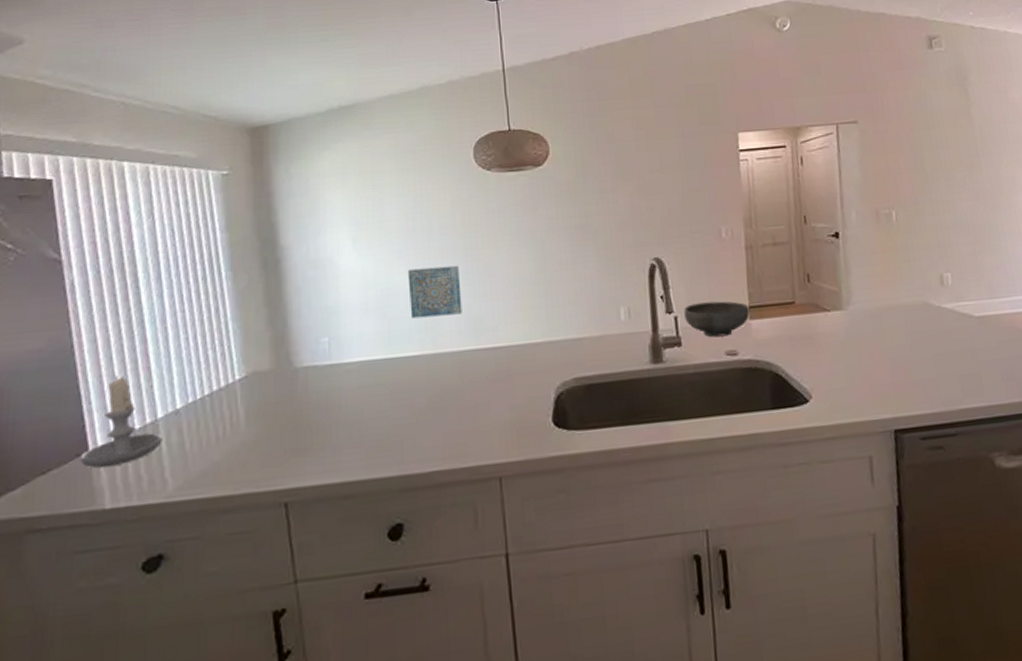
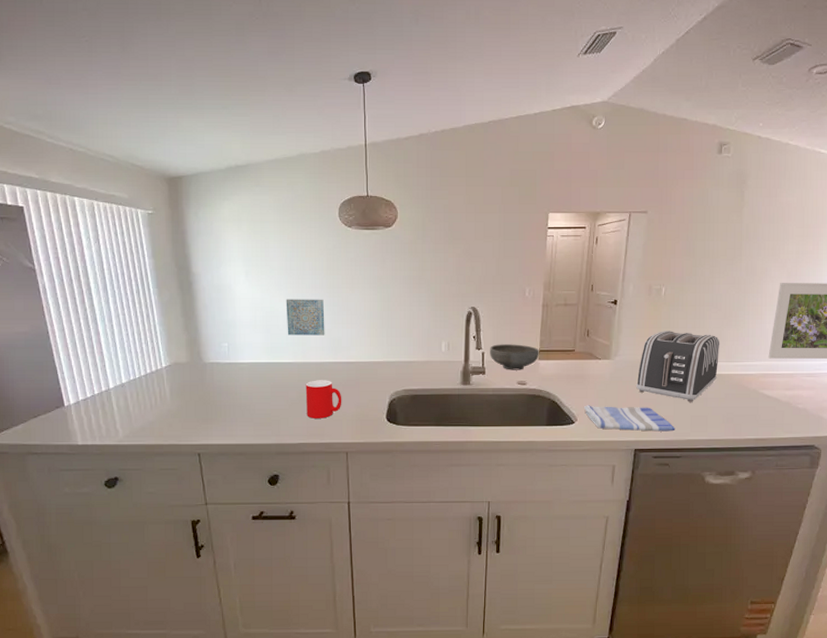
candle: present [80,376,163,469] -> none [59,356,114,418]
cup: none [438,375,490,433] -> present [305,380,342,419]
dish towel: none [817,369,943,406] -> present [583,405,675,432]
toaster: none [880,264,982,358] -> present [636,331,720,402]

